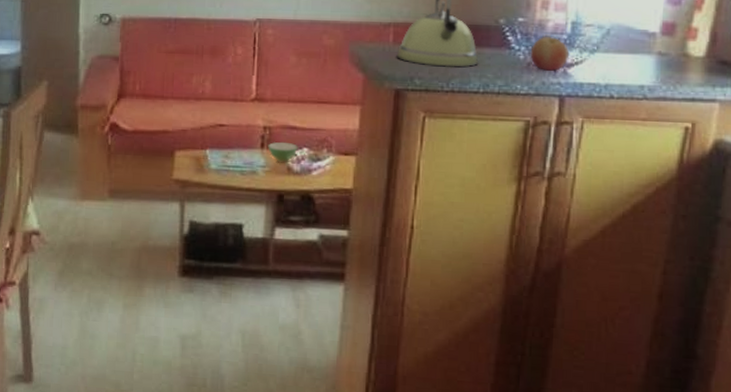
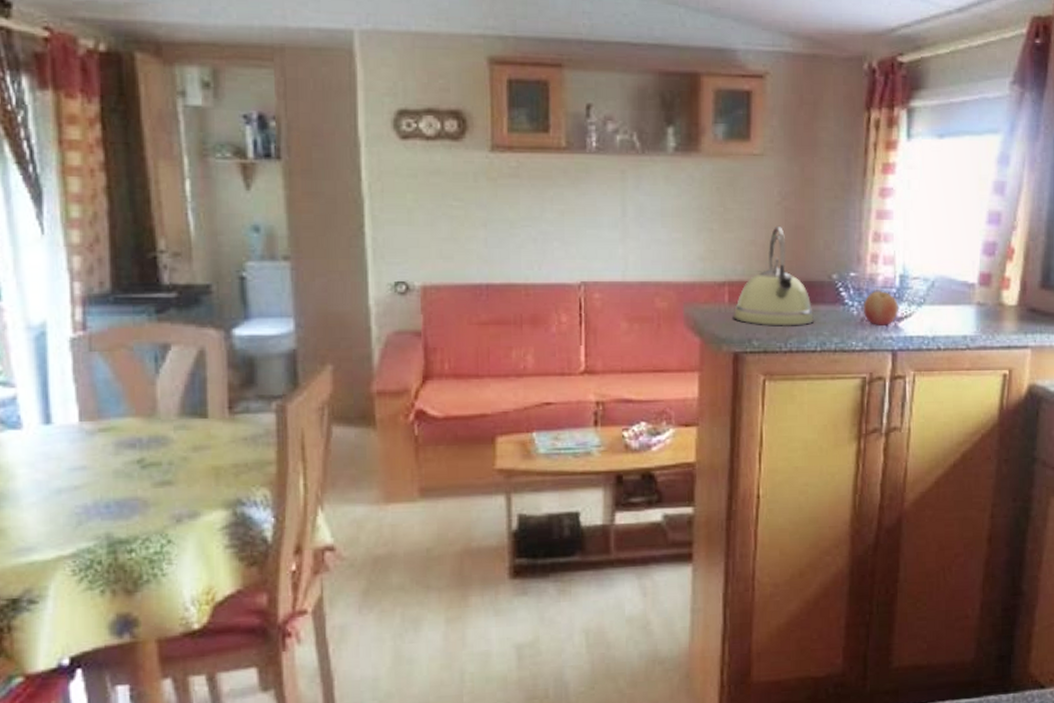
bowl: present [268,141,298,163] -> none [602,417,635,441]

